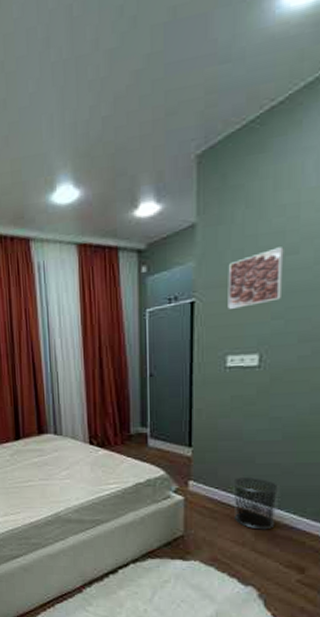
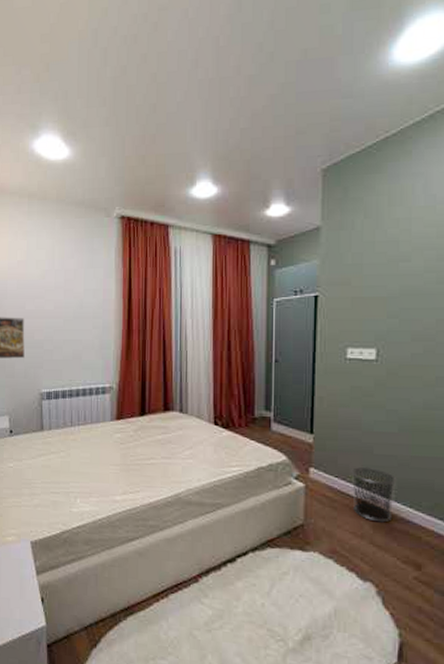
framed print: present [228,247,284,309] -> none [348,254,398,305]

